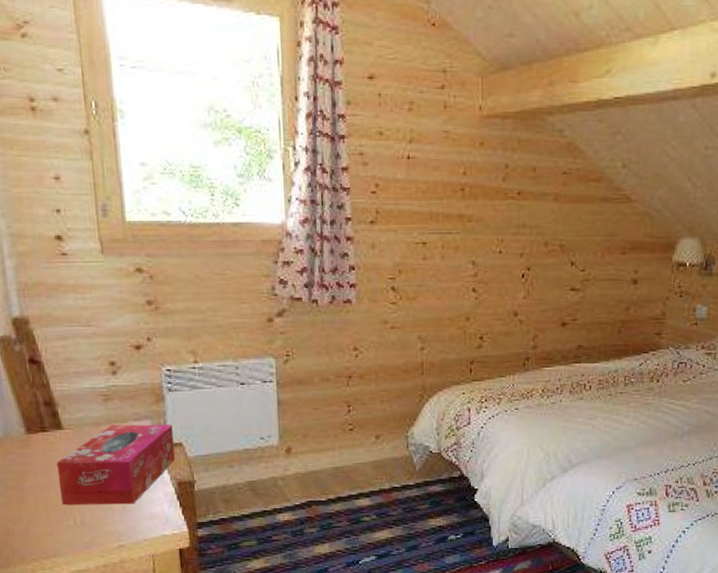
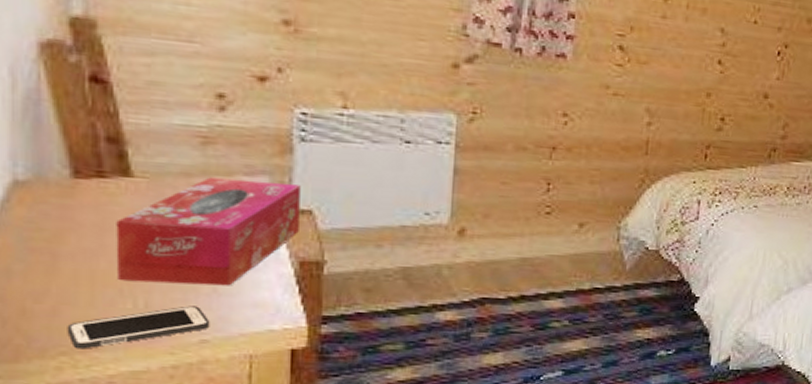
cell phone: none [35,520,124,556] -> present [67,306,210,350]

